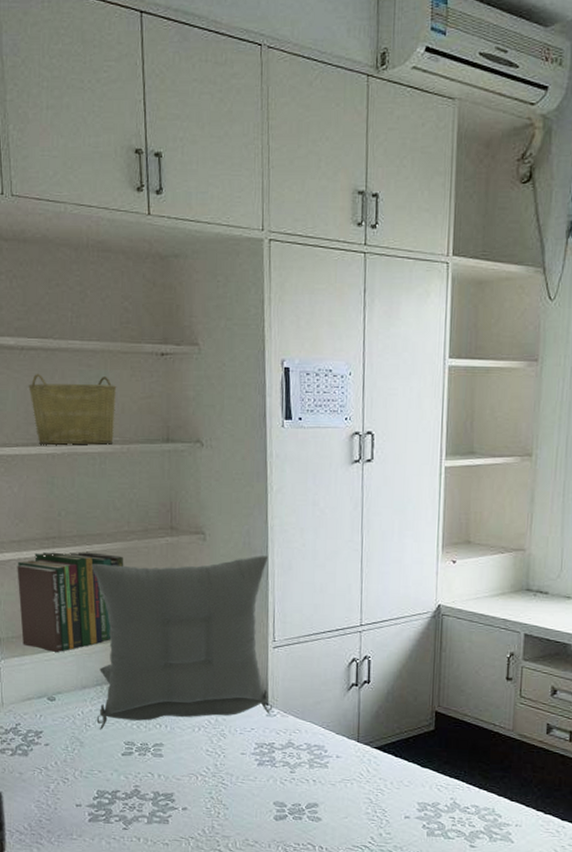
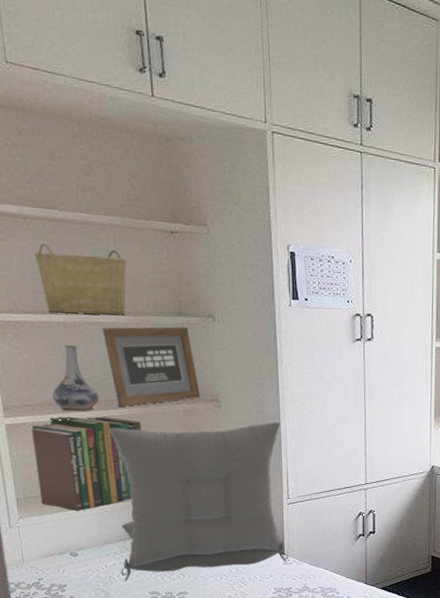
decorative vase: none [38,478,84,547] -> present [52,345,100,412]
picture frame: none [89,454,186,542] -> present [101,326,201,407]

